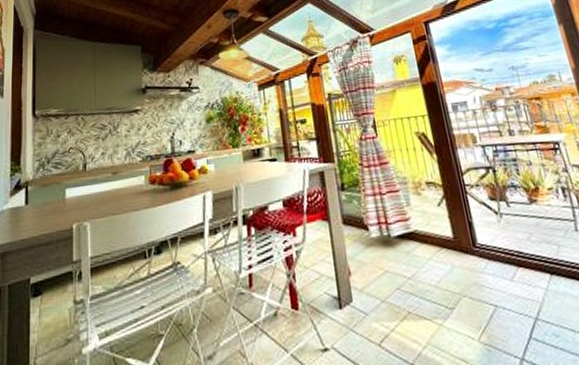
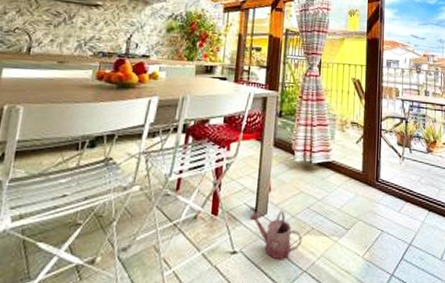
watering can: none [333,295,400,354] -> present [249,210,302,260]

